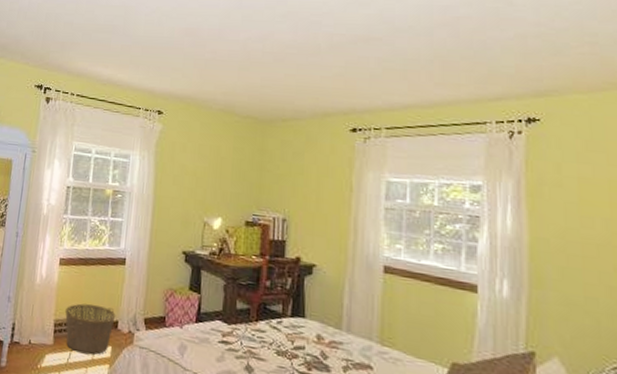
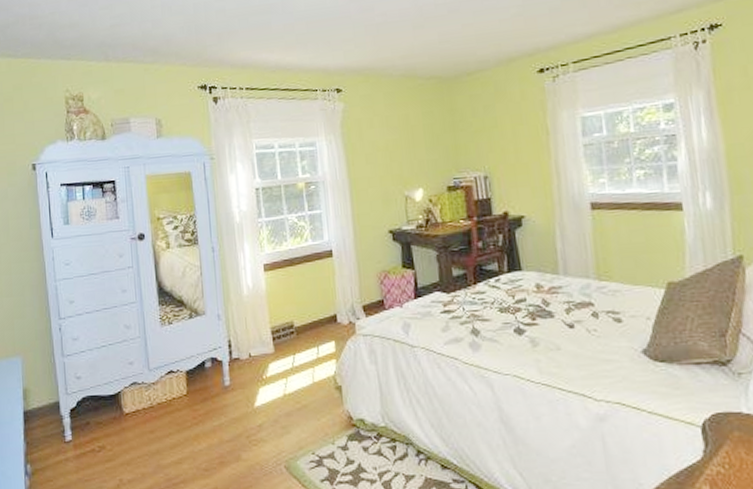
basket: present [64,303,116,355] -> none [279,303,333,355]

